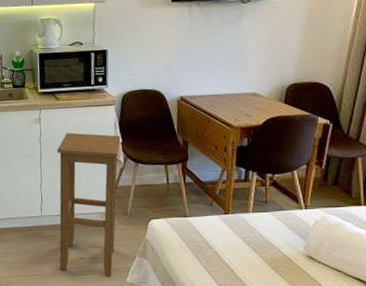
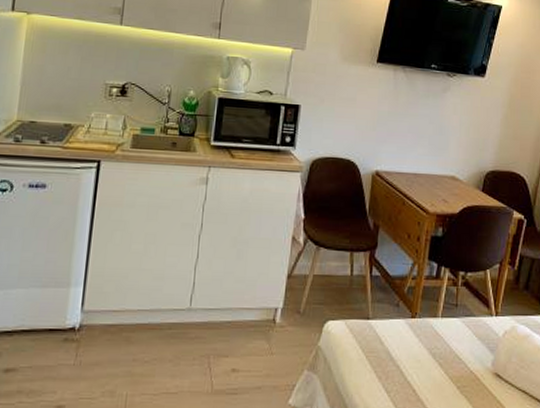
stool: present [57,132,120,277] -> none [204,200,303,398]

